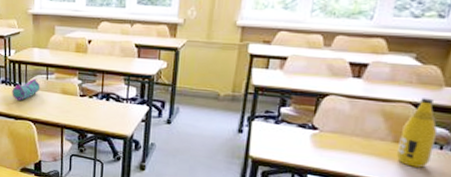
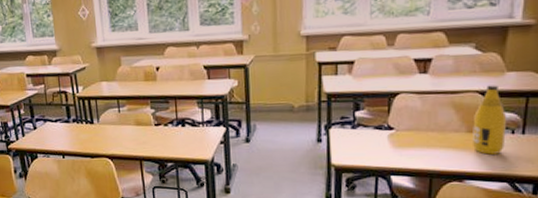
pencil case: present [12,78,41,101] -> none [84,113,114,138]

